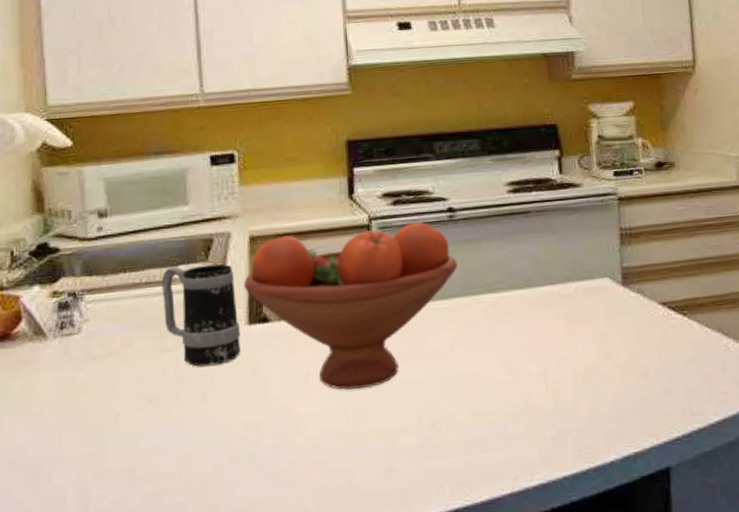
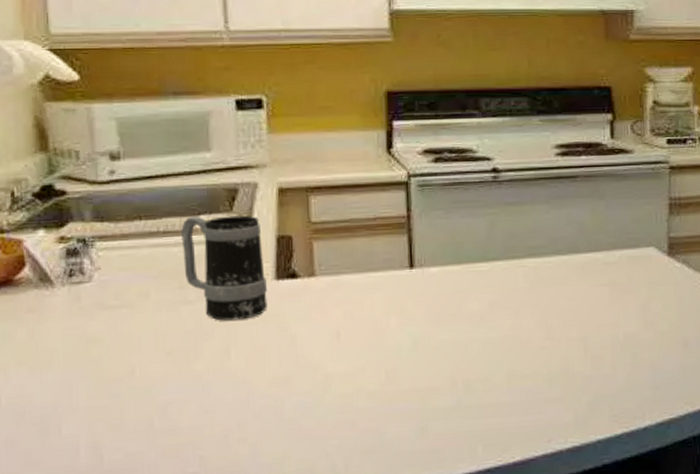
fruit bowl: present [243,221,459,390] -> none [270,181,501,350]

